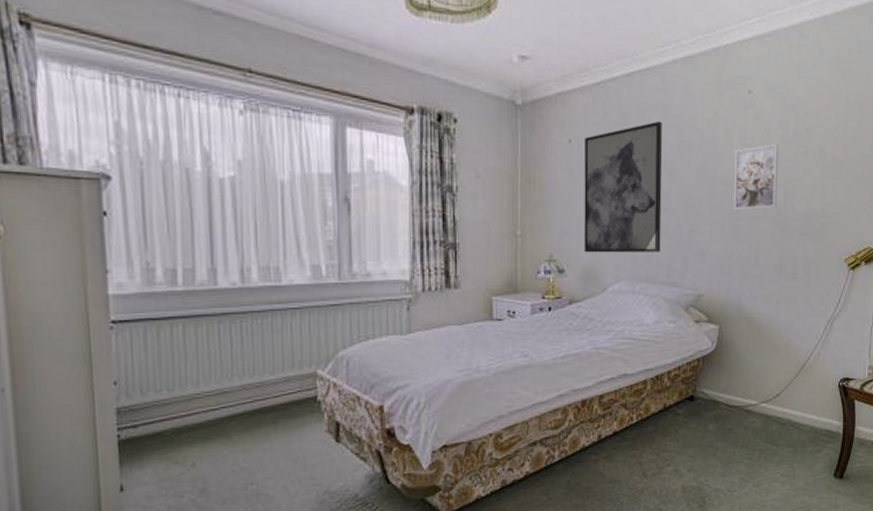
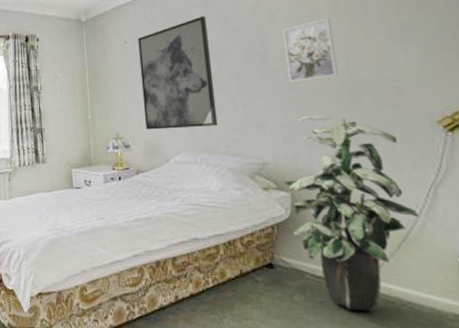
indoor plant: none [712,246,817,434] -> present [281,114,420,312]

